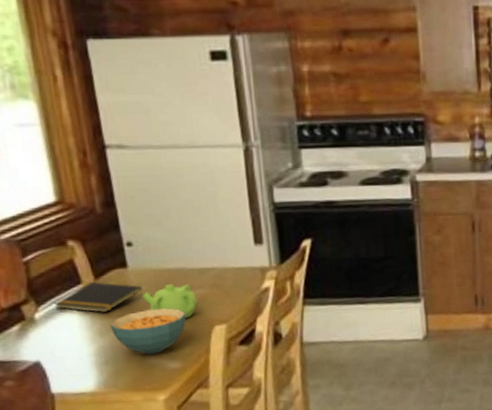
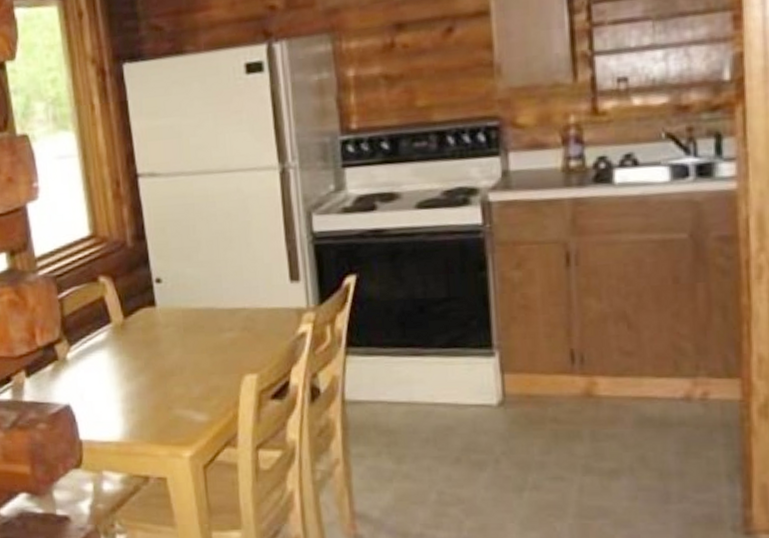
notepad: present [53,282,142,313] -> none [84,322,170,356]
cereal bowl: present [110,308,187,355] -> none [137,353,215,404]
teapot: present [142,284,198,319] -> none [169,326,227,365]

